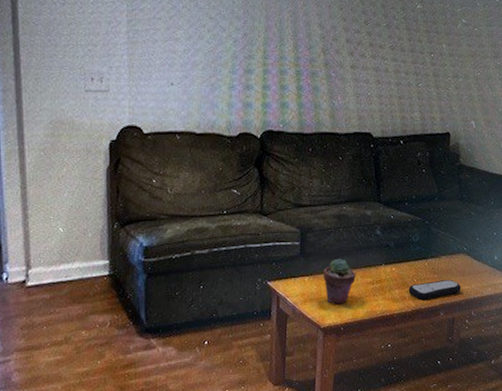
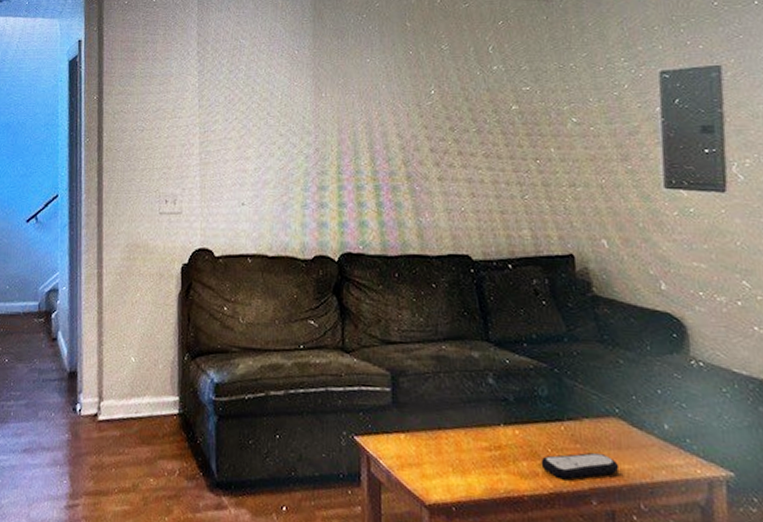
potted succulent: present [323,258,356,304] -> none [423,412,466,475]

